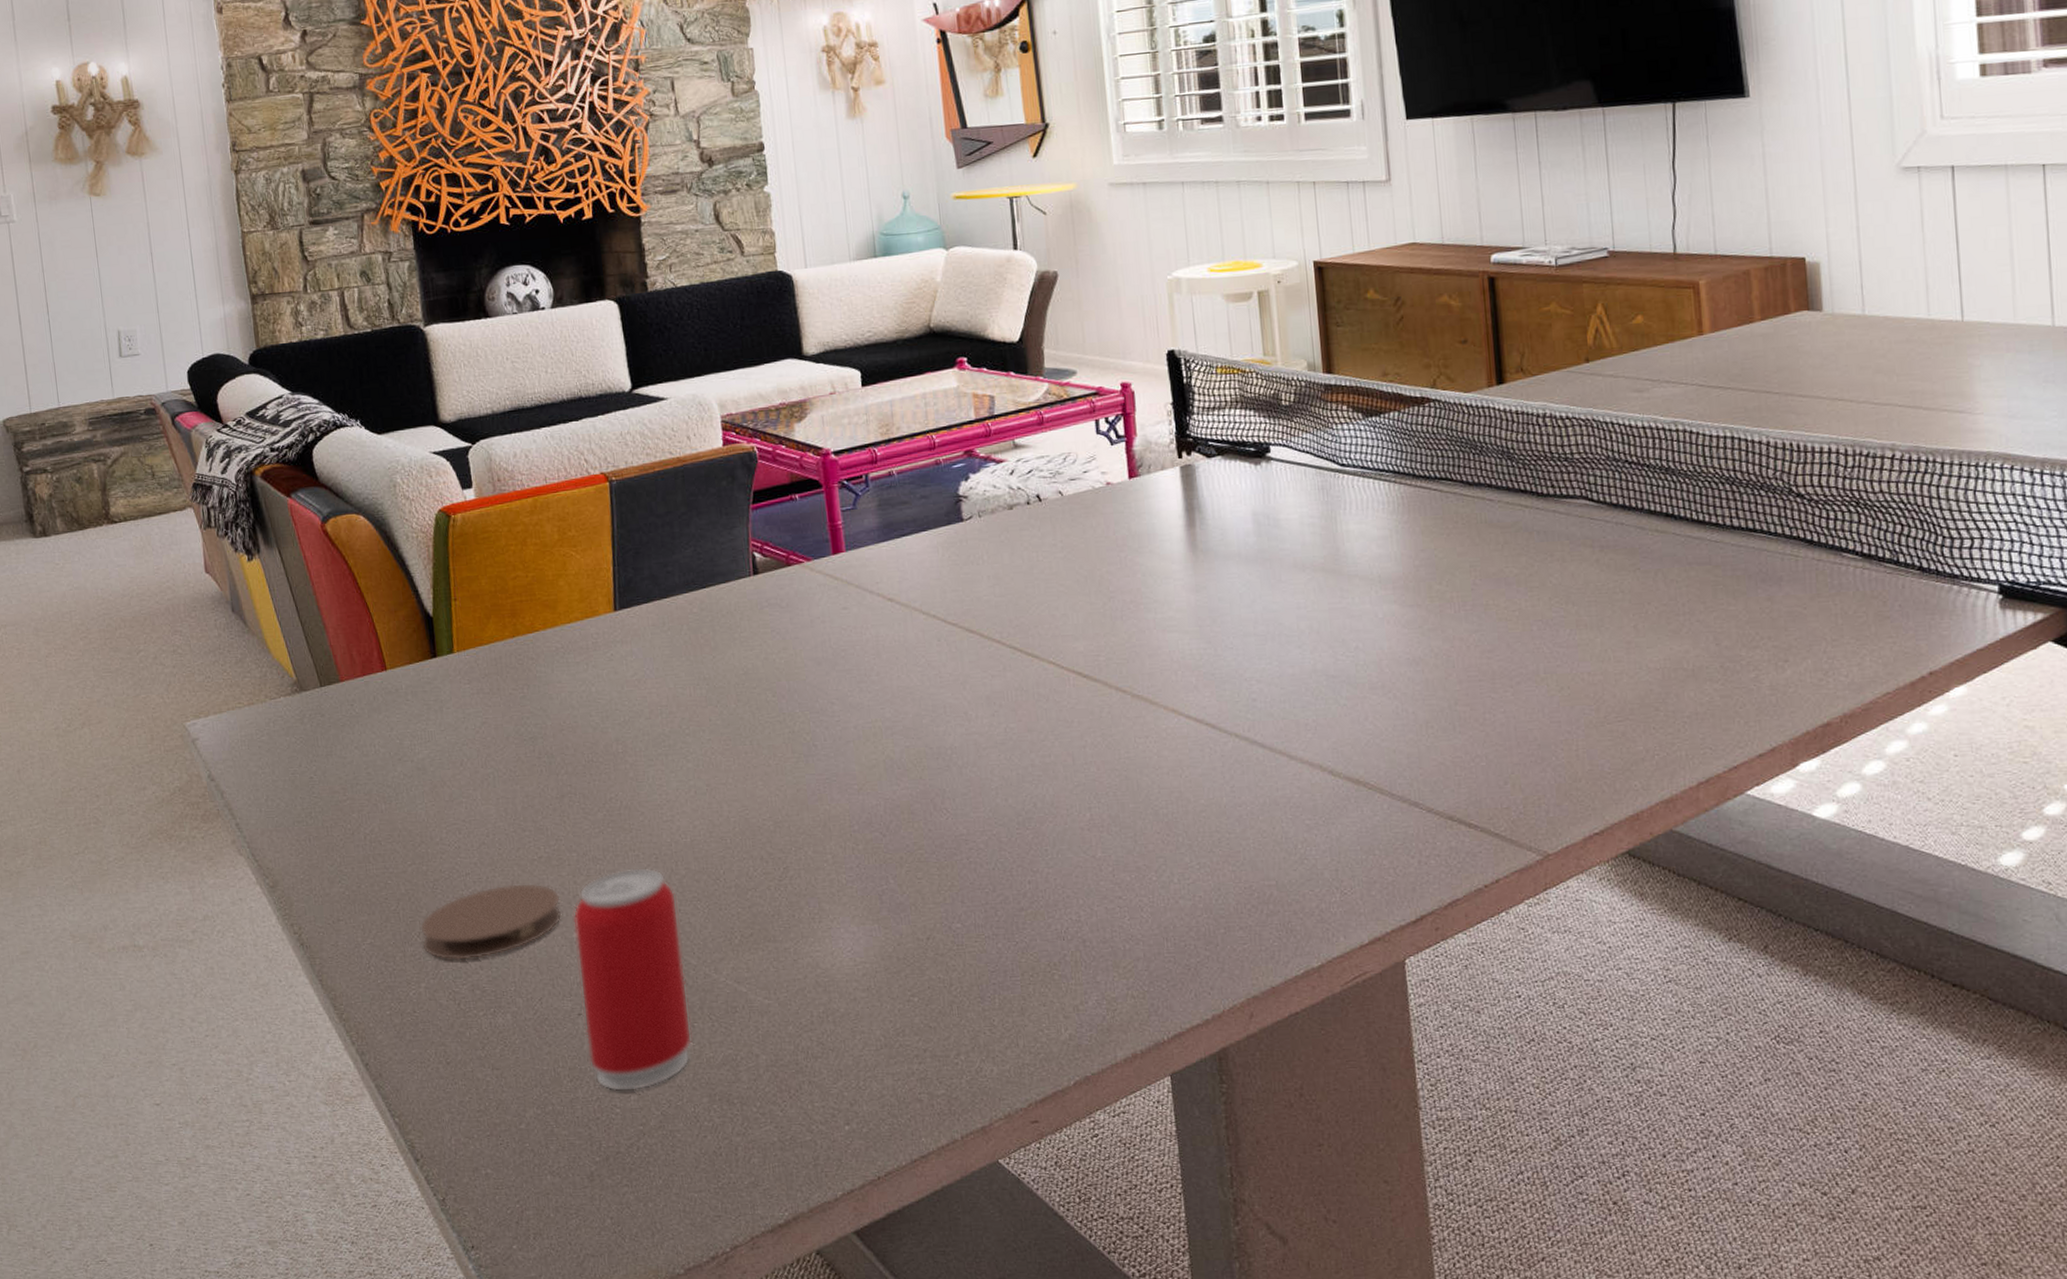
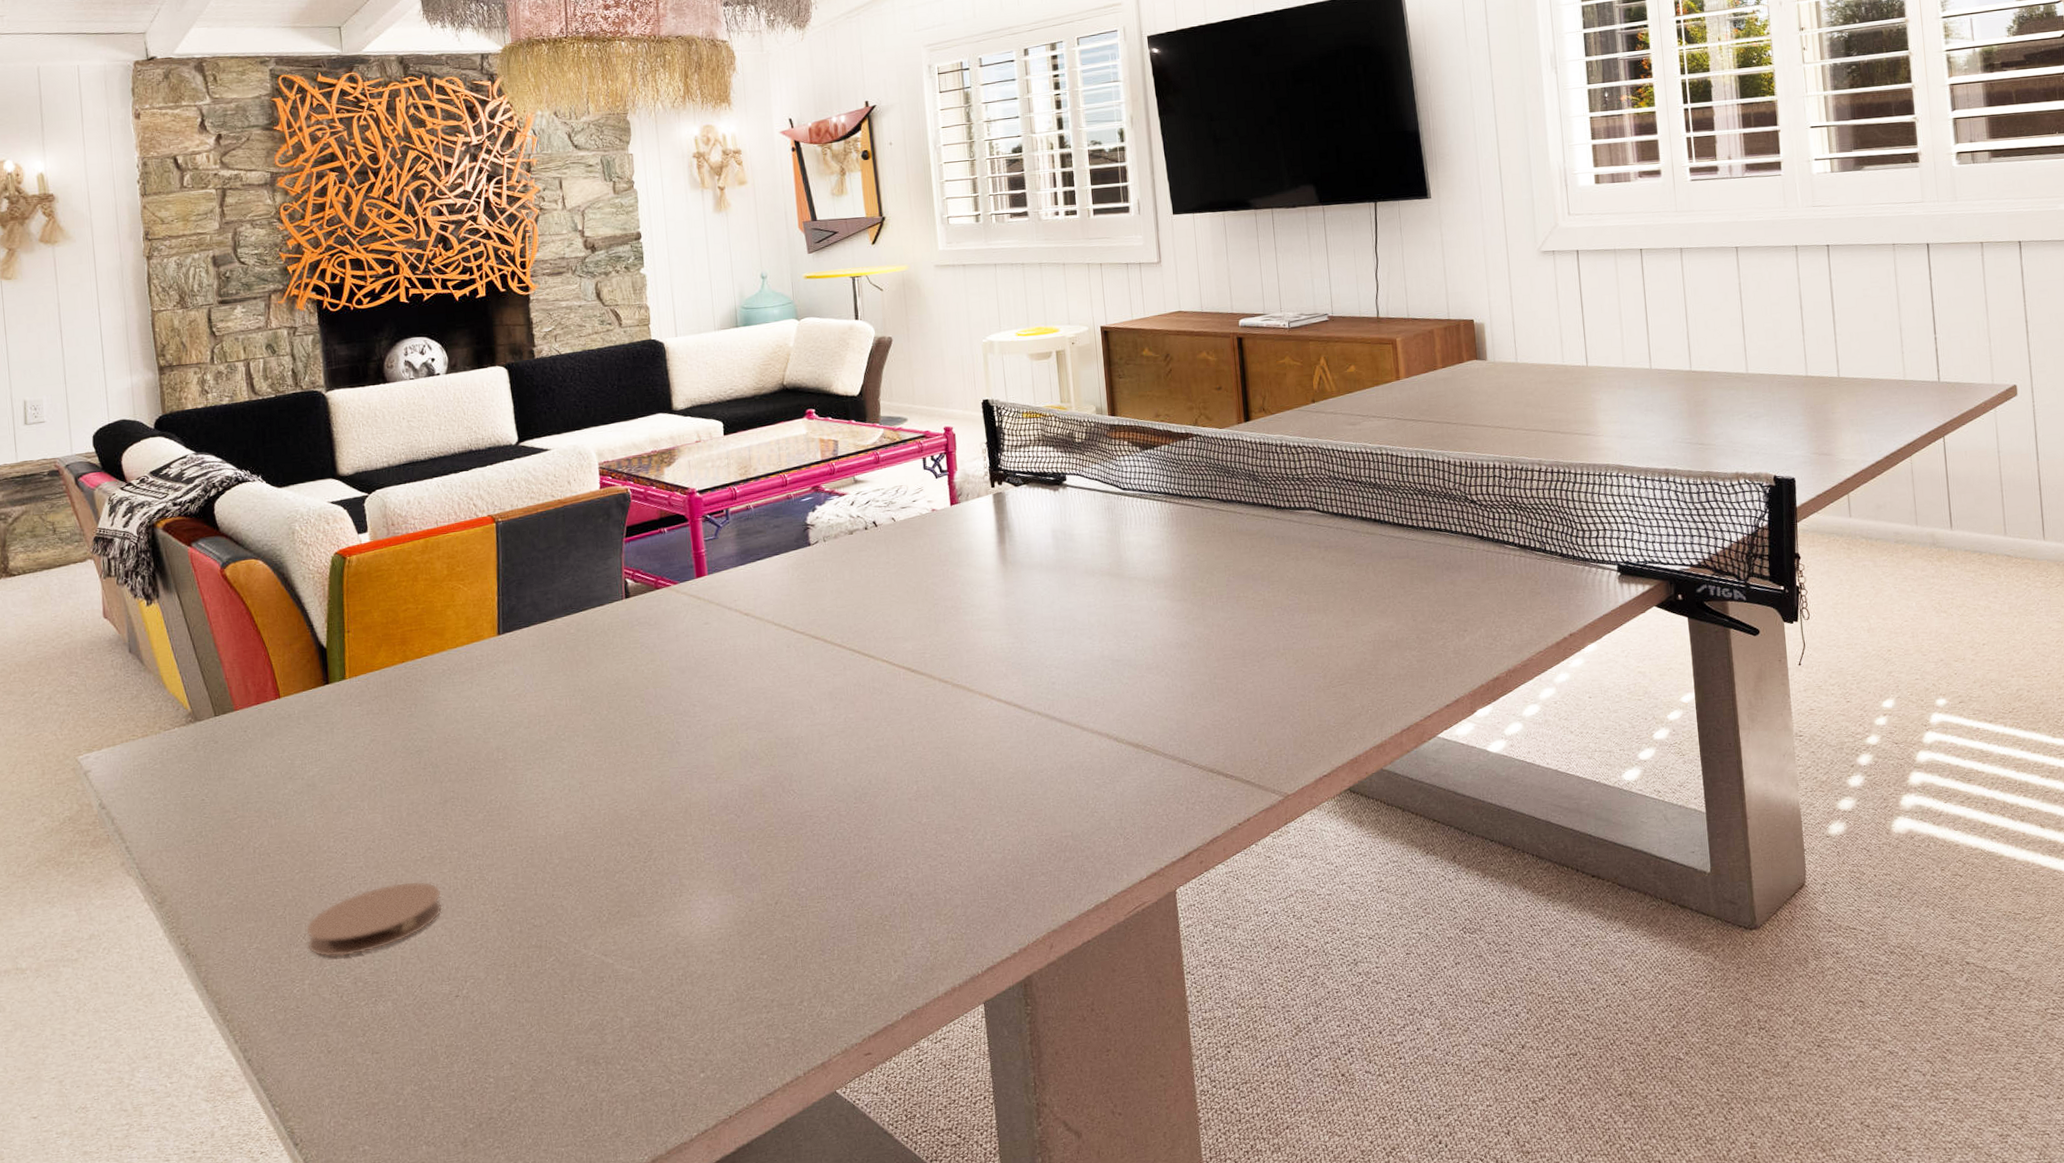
beverage can: present [573,868,692,1092] -> none [453,859,562,1063]

